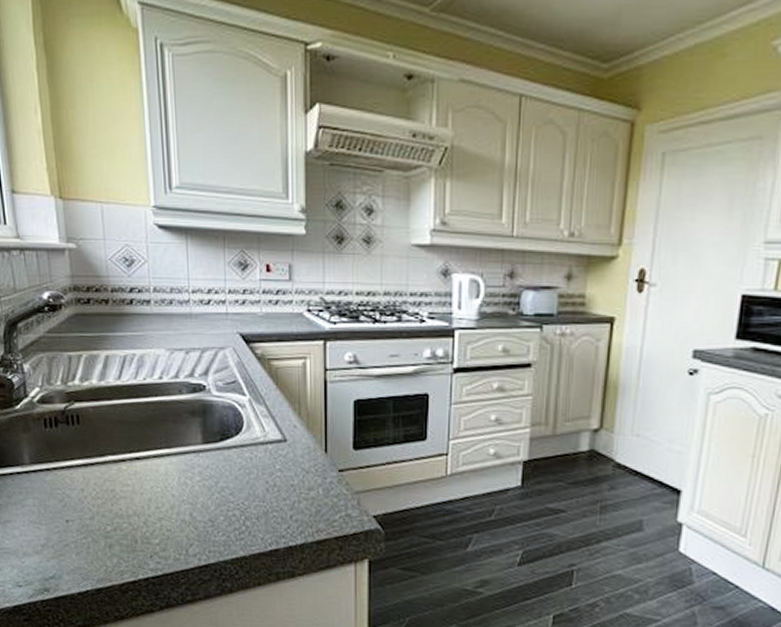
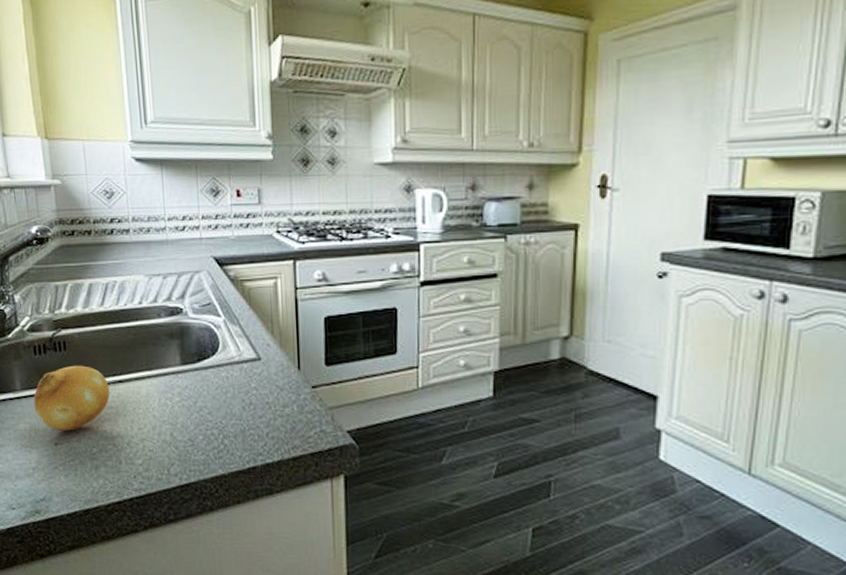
fruit: none [43,440,126,508] -> present [34,365,110,431]

